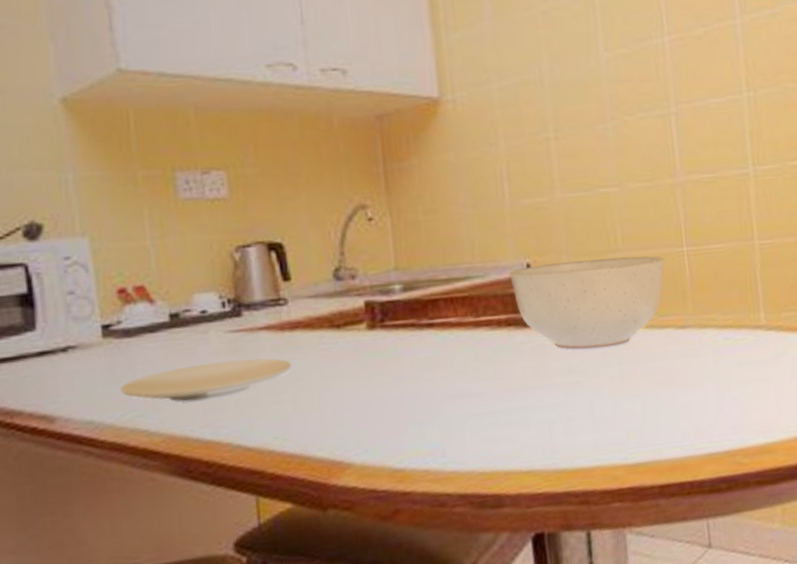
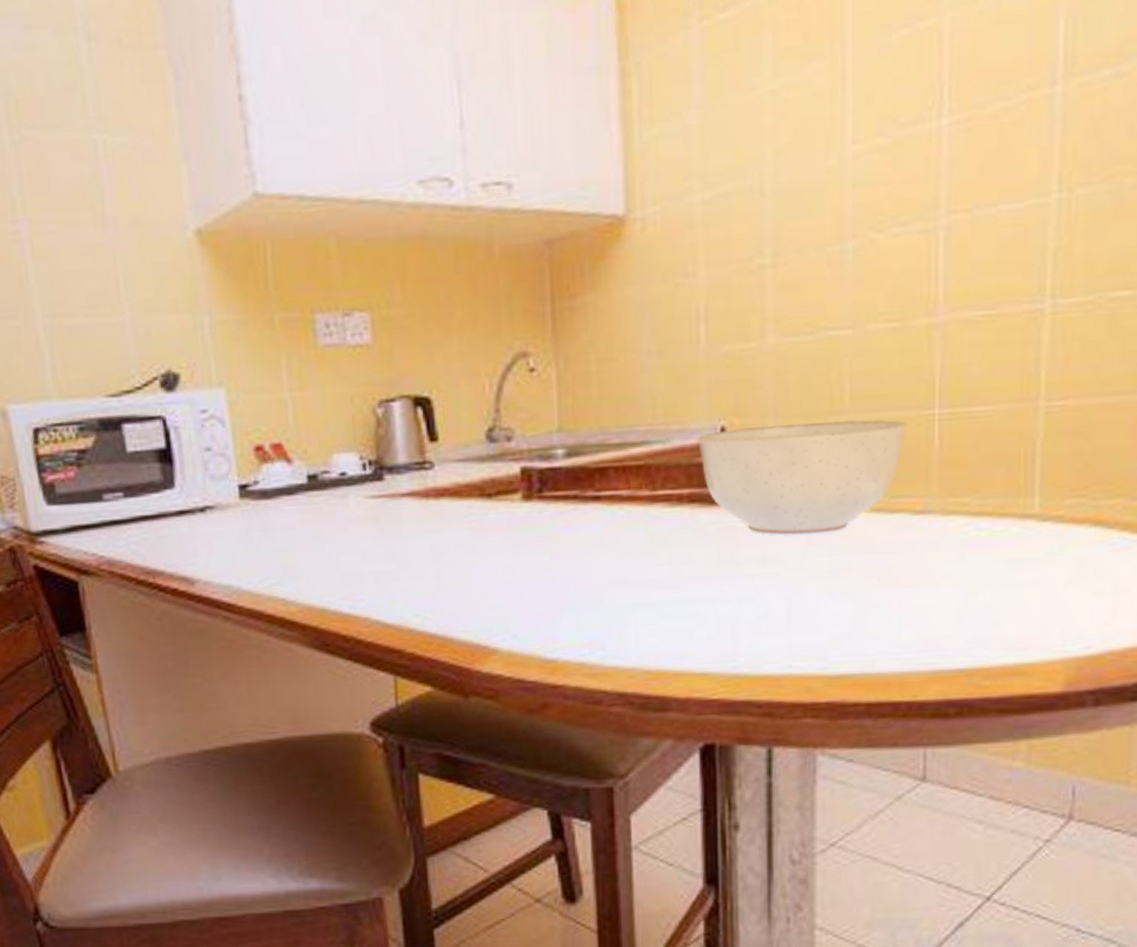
plate: present [120,358,292,402] -> none [257,527,436,571]

